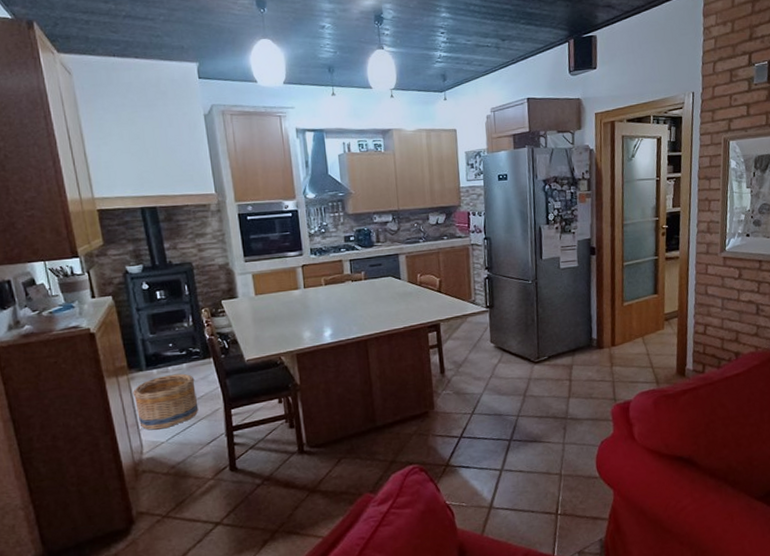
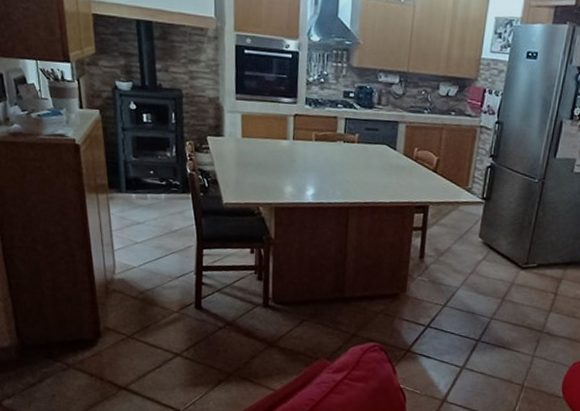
basket: present [133,373,199,431] -> none [111,201,172,255]

